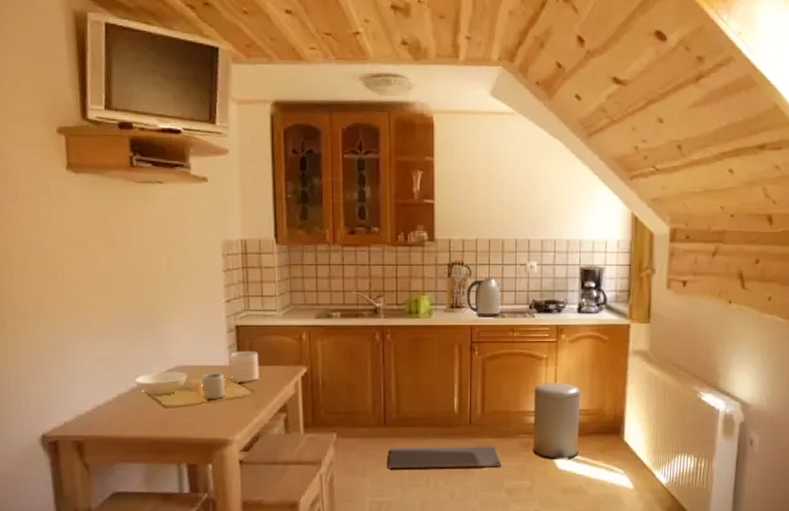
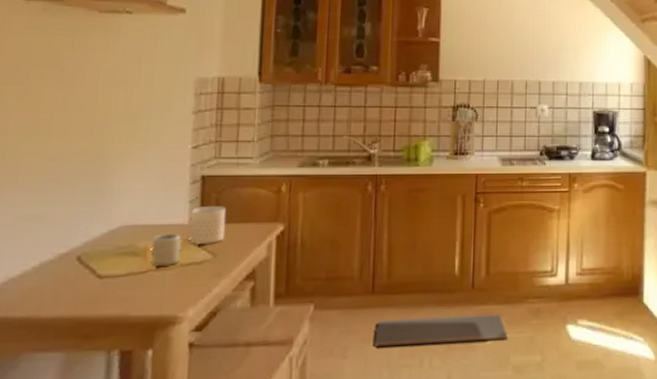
bowl: present [134,371,187,396] -> none [64,232,134,263]
kettle: present [467,278,501,317] -> none [472,122,510,165]
pedal bin: present [532,382,581,460] -> none [543,236,596,329]

